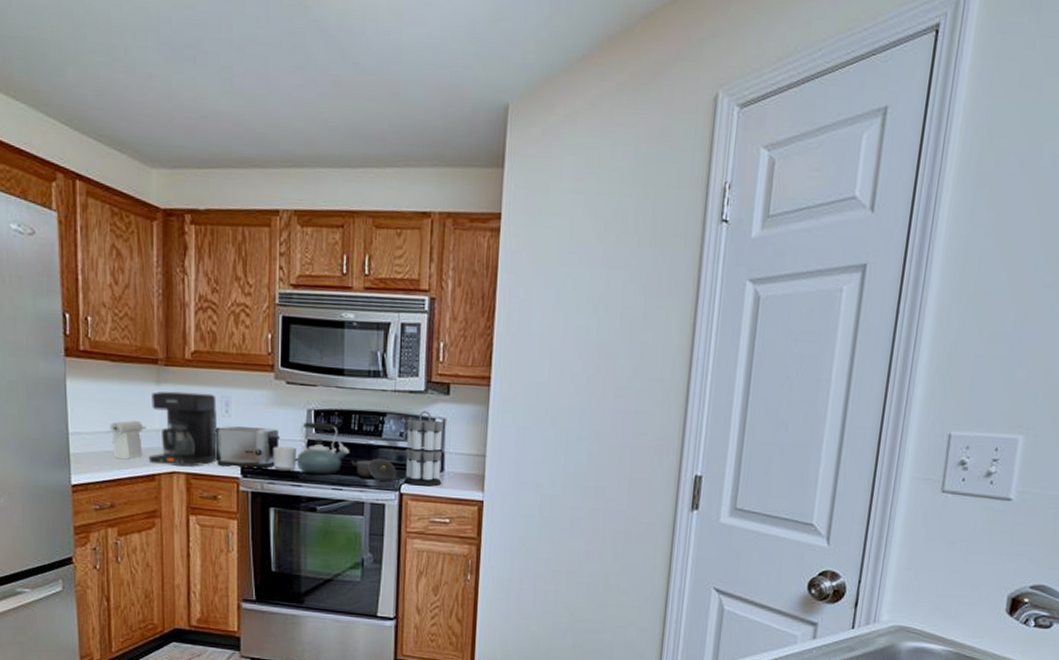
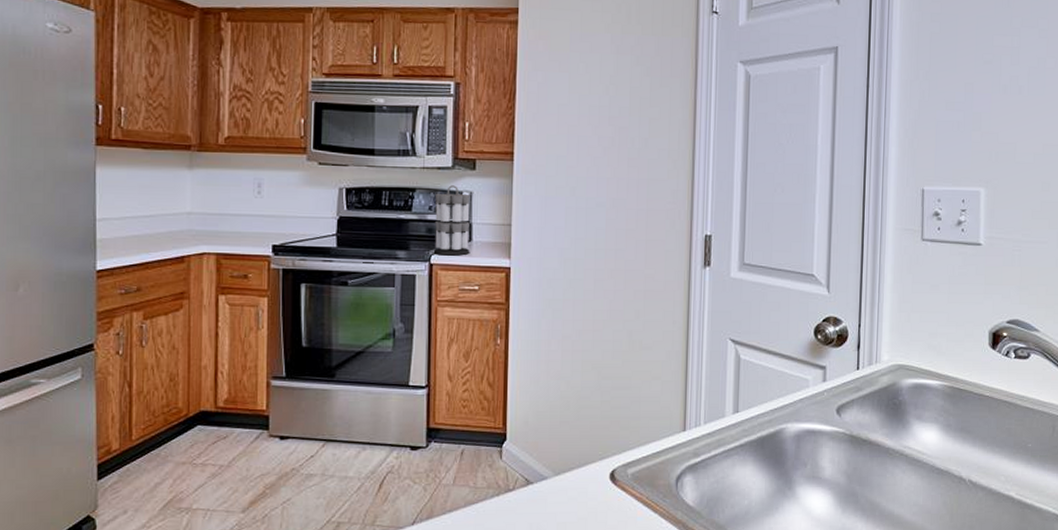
roll-top bag: present [107,420,146,460] -> none [136,204,177,243]
coffee maker: present [148,391,218,466] -> none [178,175,249,246]
toaster: present [215,425,281,469] -> none [247,205,313,246]
mug: present [272,446,296,472] -> none [304,224,328,248]
kettle: present [296,421,350,476] -> none [327,199,381,250]
cooking pot: present [350,458,397,482] -> none [381,231,427,254]

